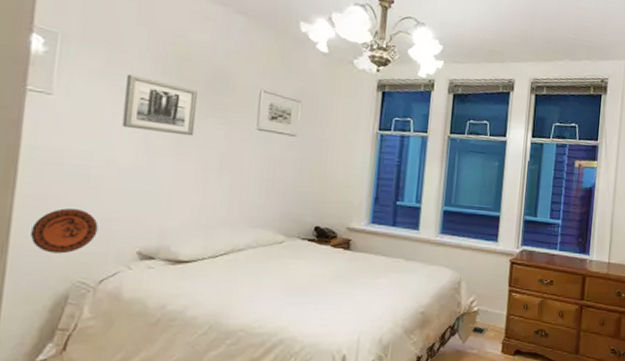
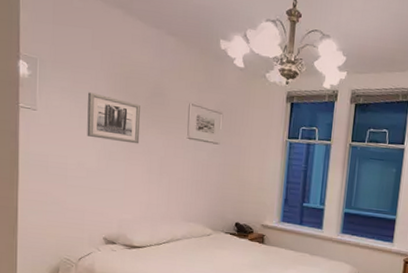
decorative plate: present [31,208,98,254] -> none [31,201,75,237]

